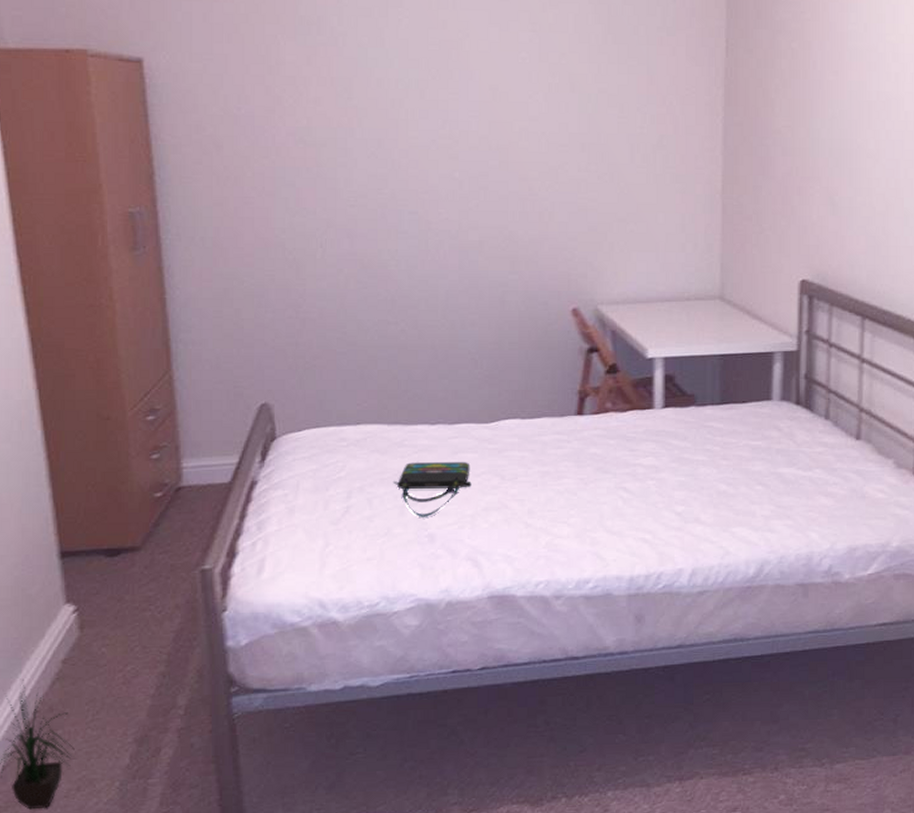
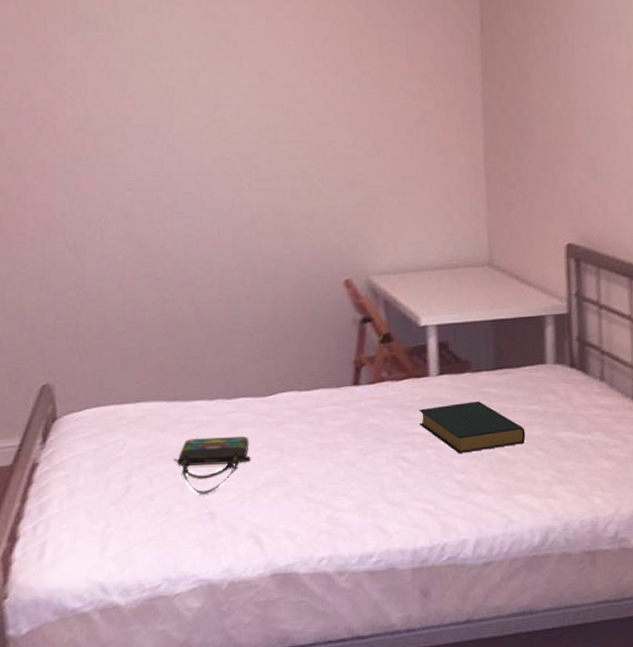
hardback book: none [641,435,747,486] -> present [418,401,526,453]

